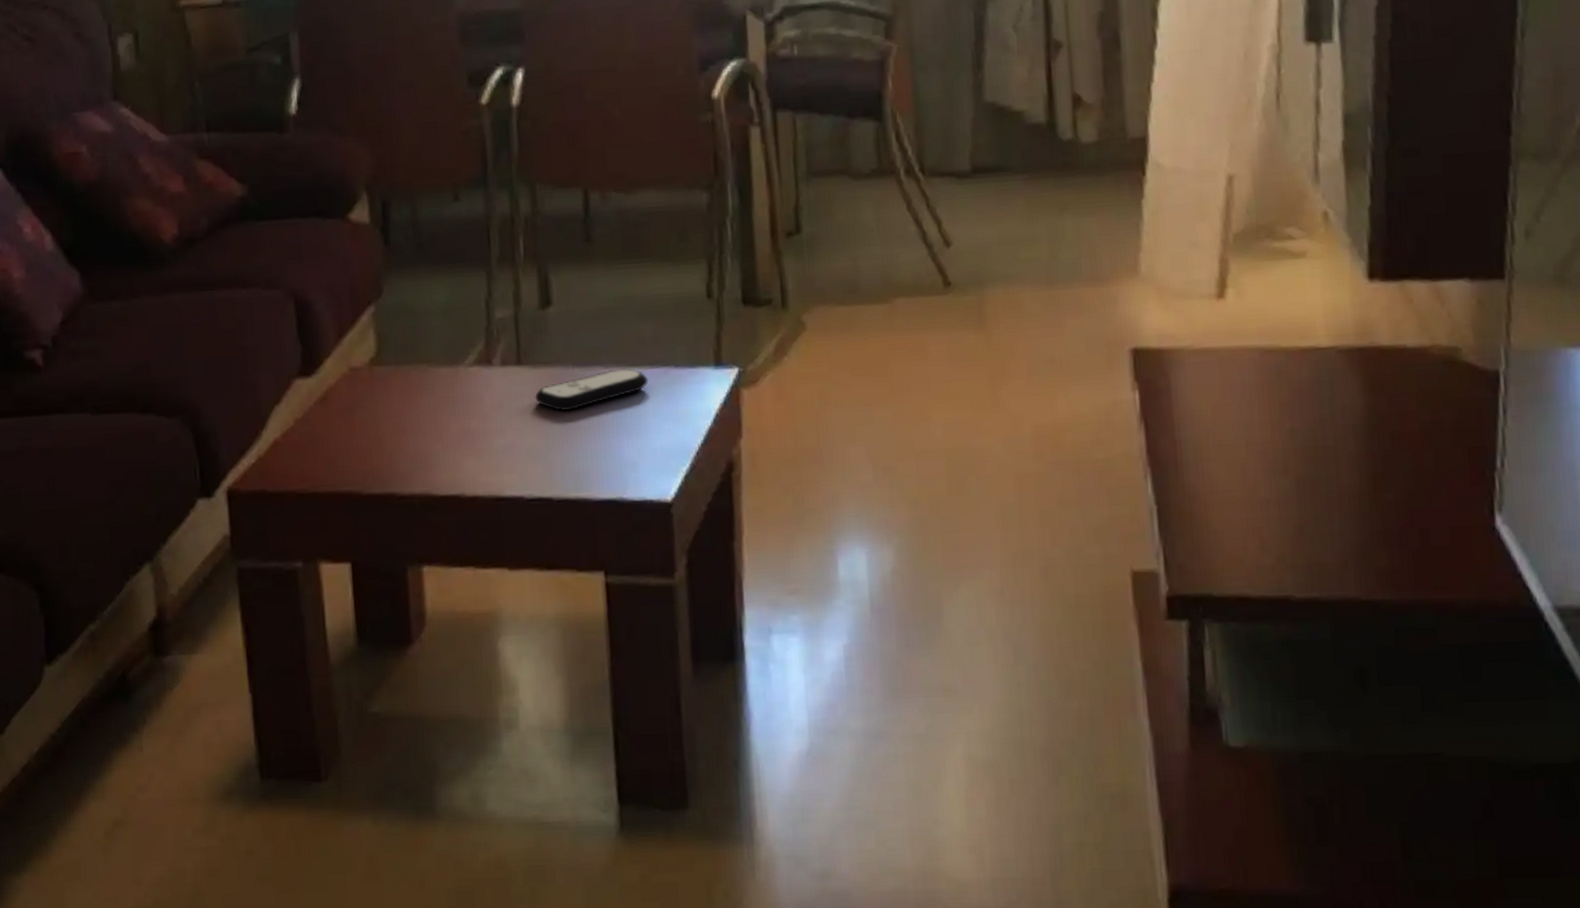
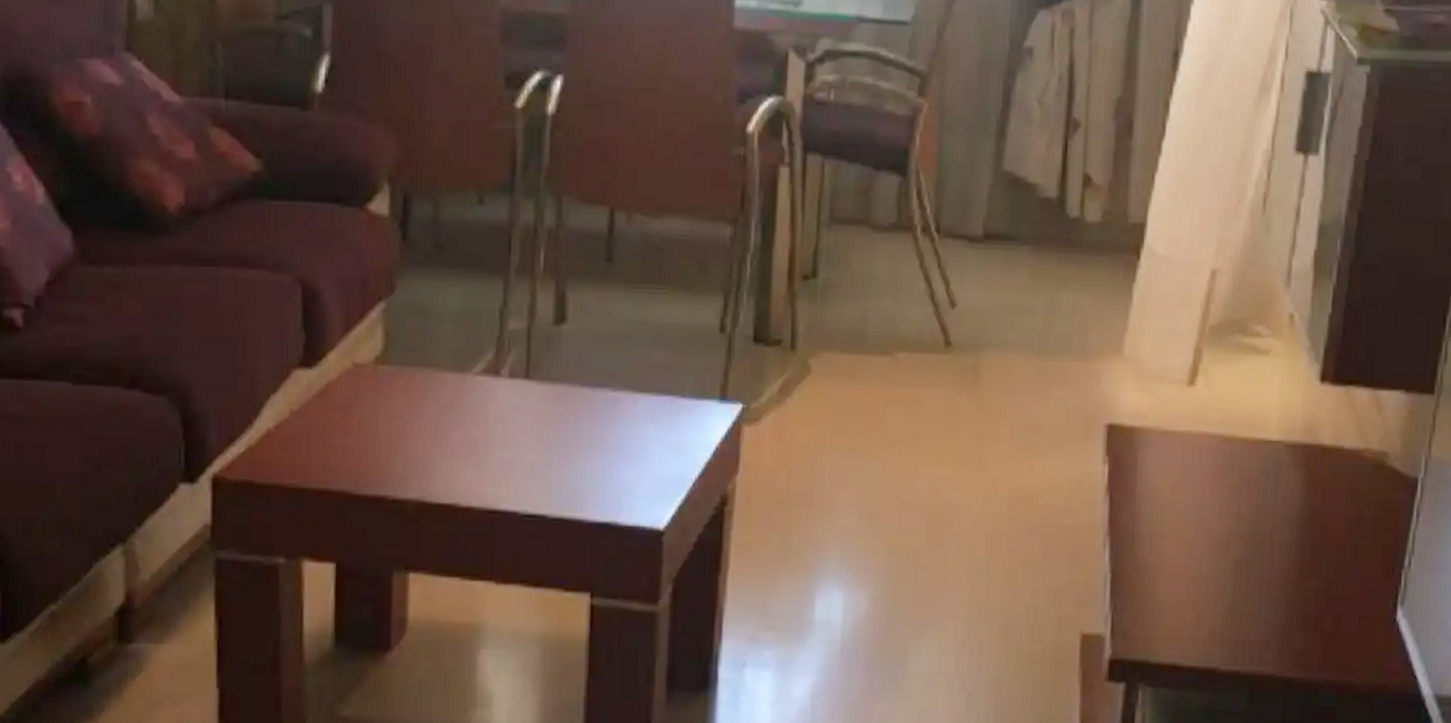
remote control: present [535,368,648,412] -> none [540,393,654,430]

